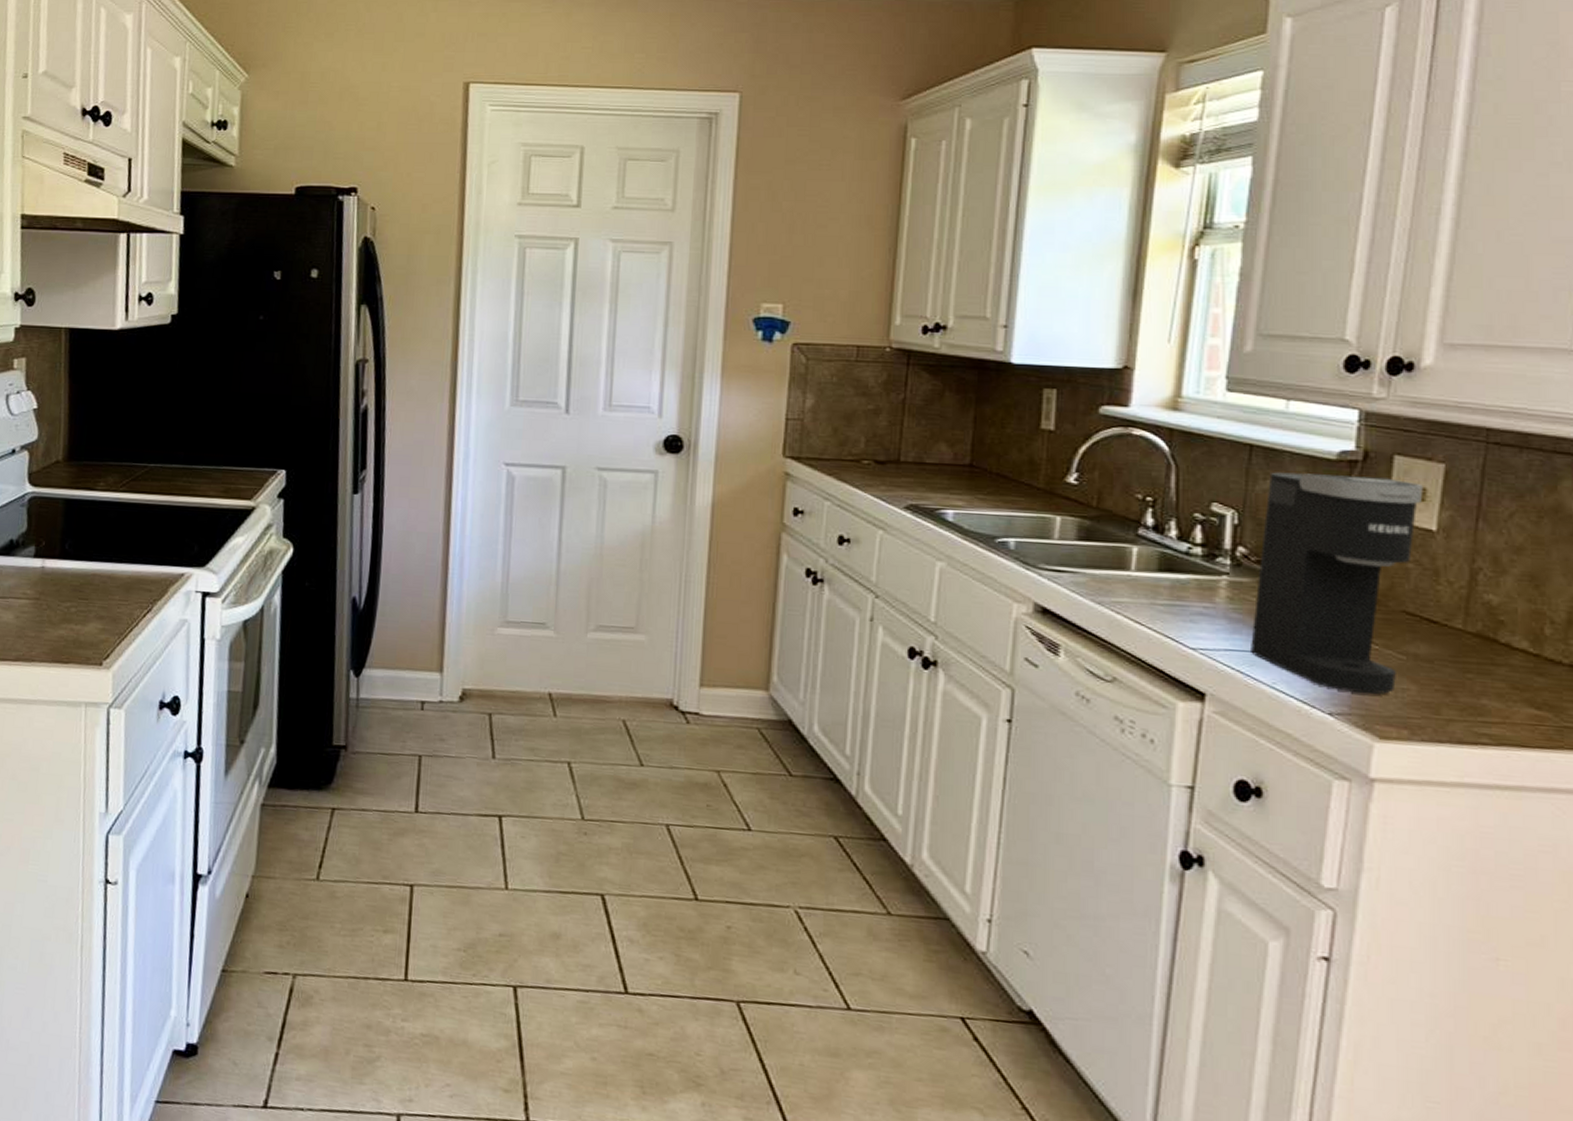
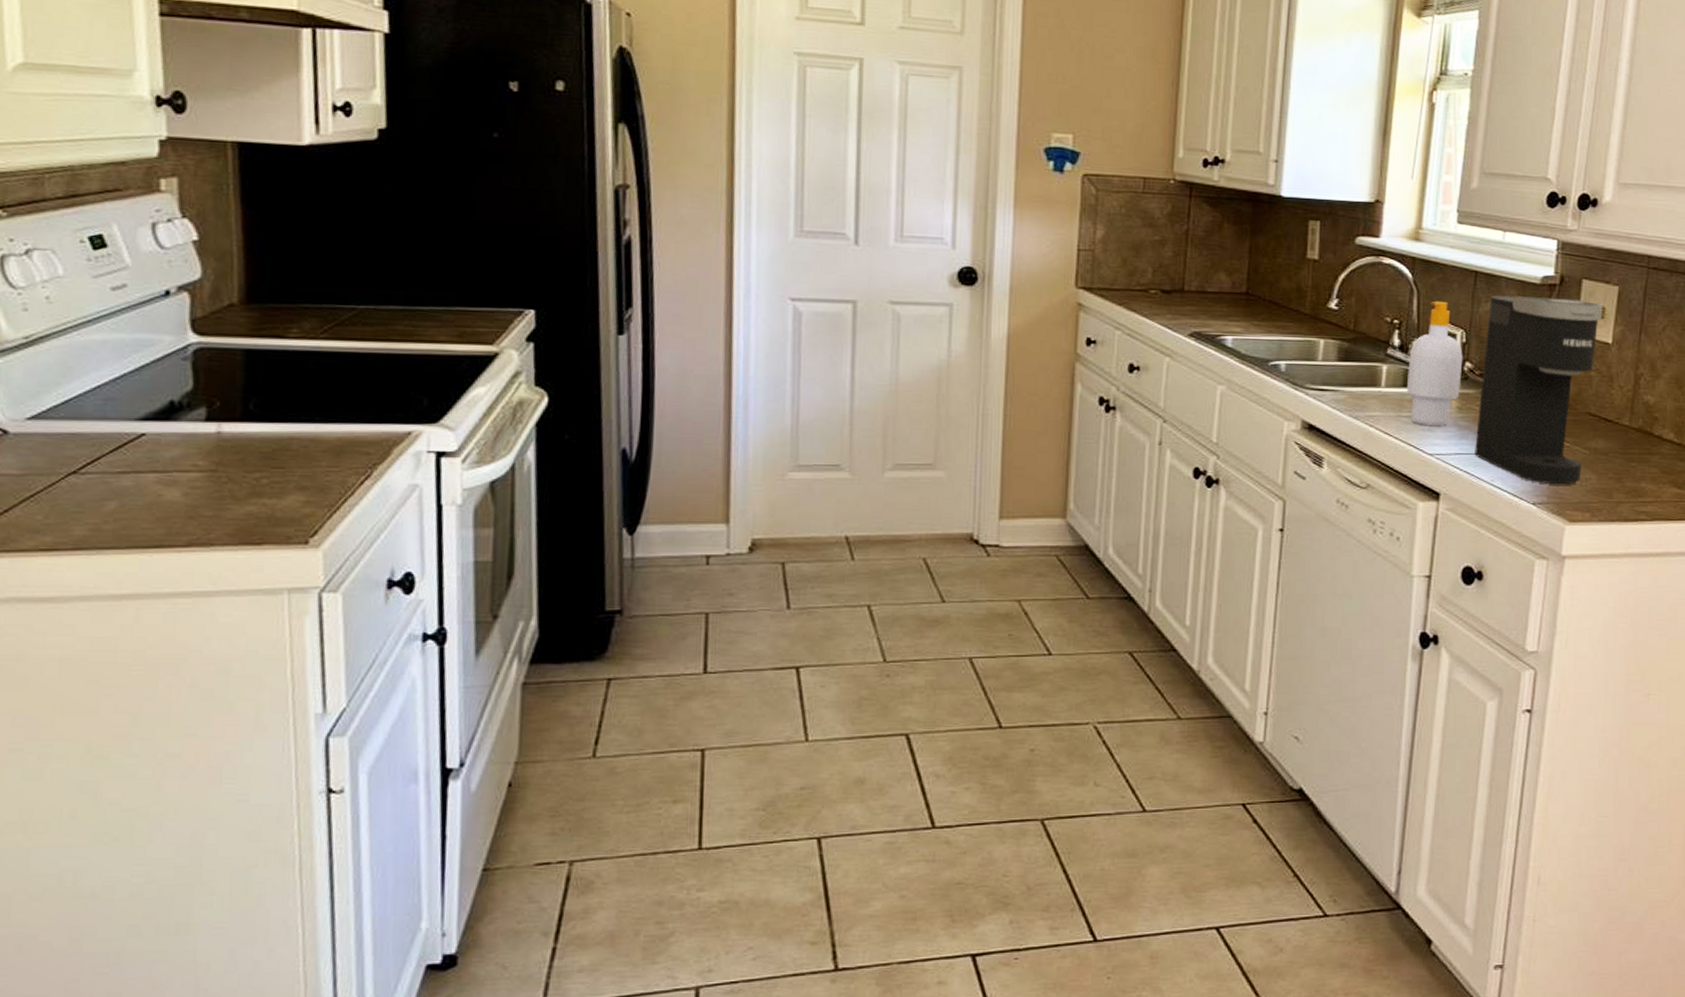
soap bottle: none [1162,477,1234,617] -> present [1406,300,1463,426]

